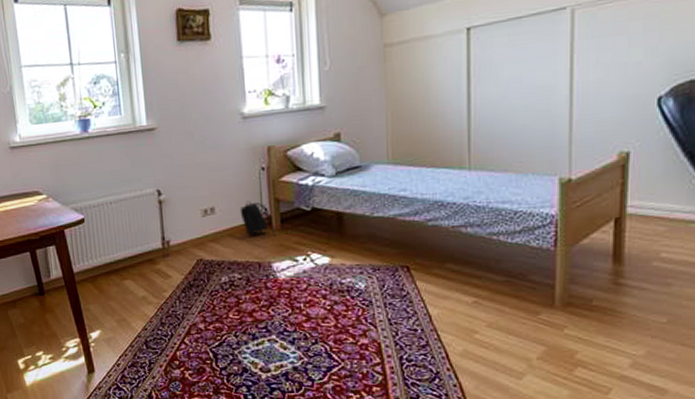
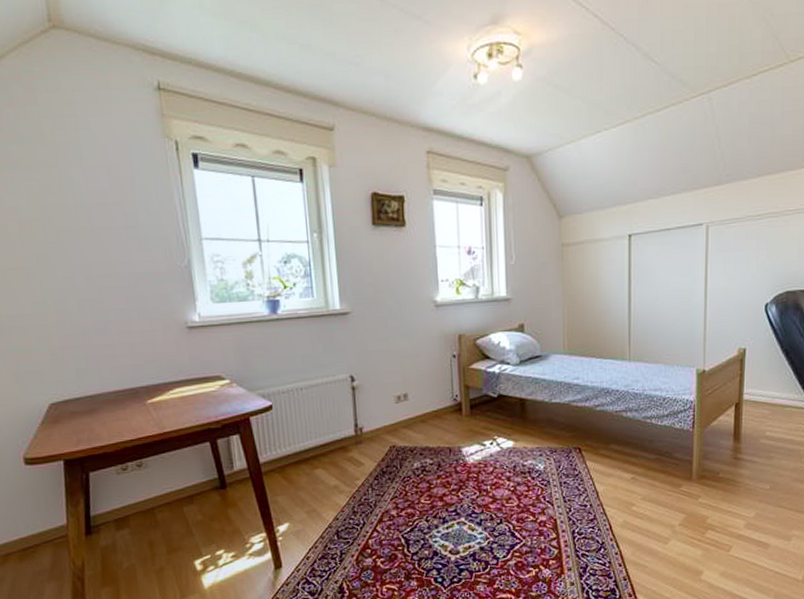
backpack: present [239,201,276,238] -> none [432,387,465,424]

